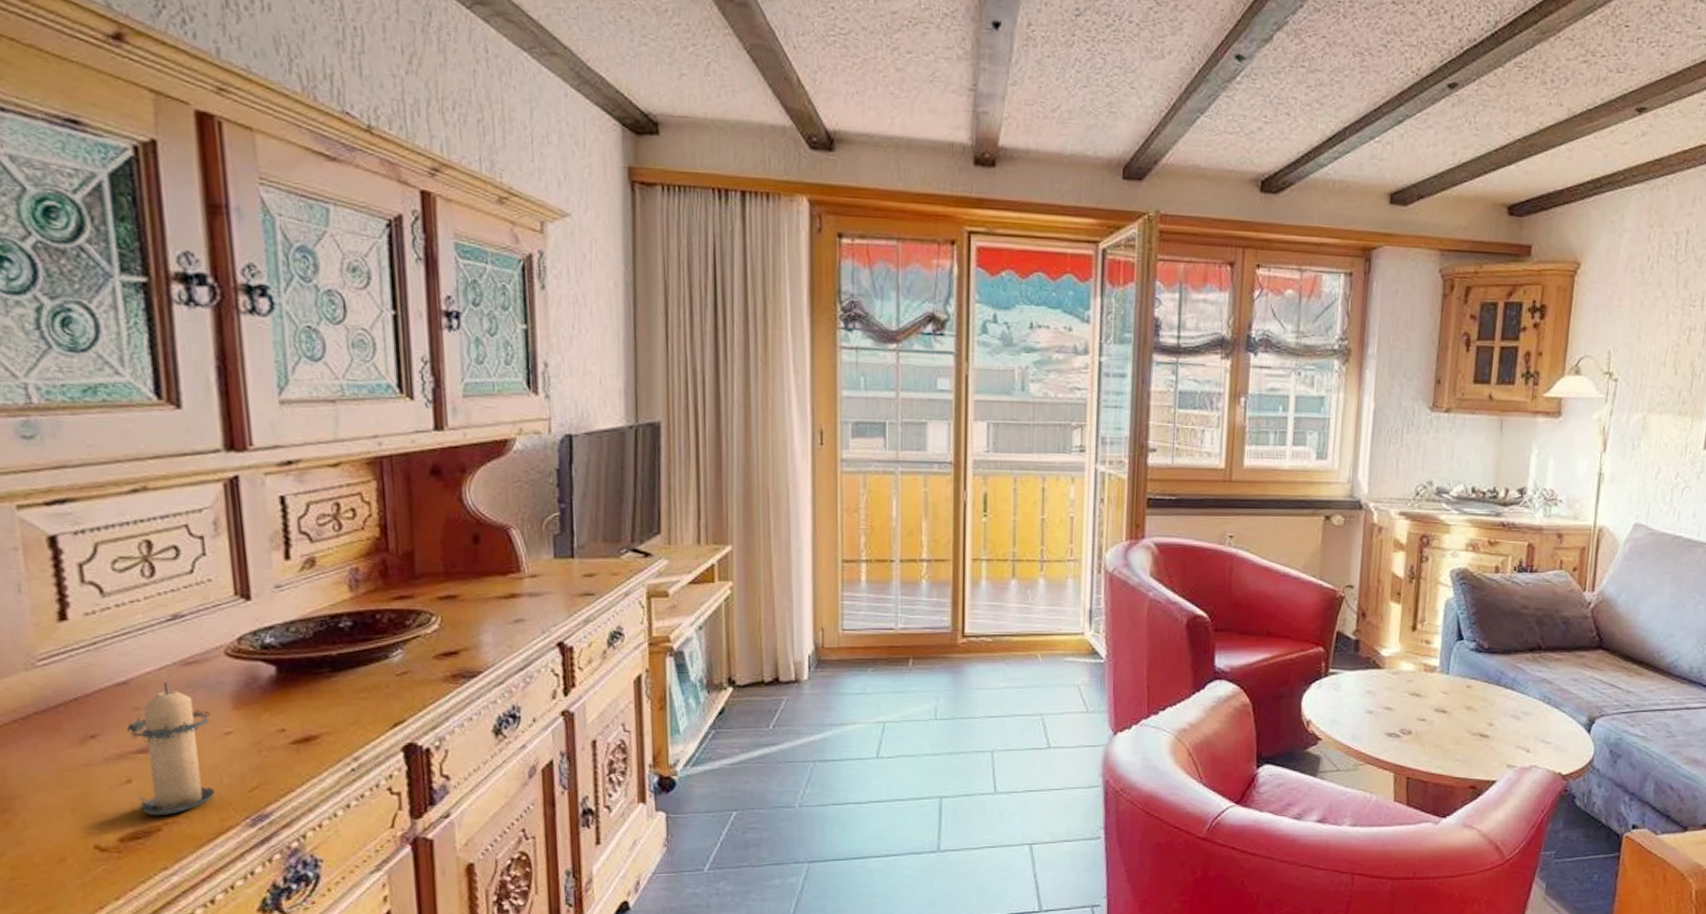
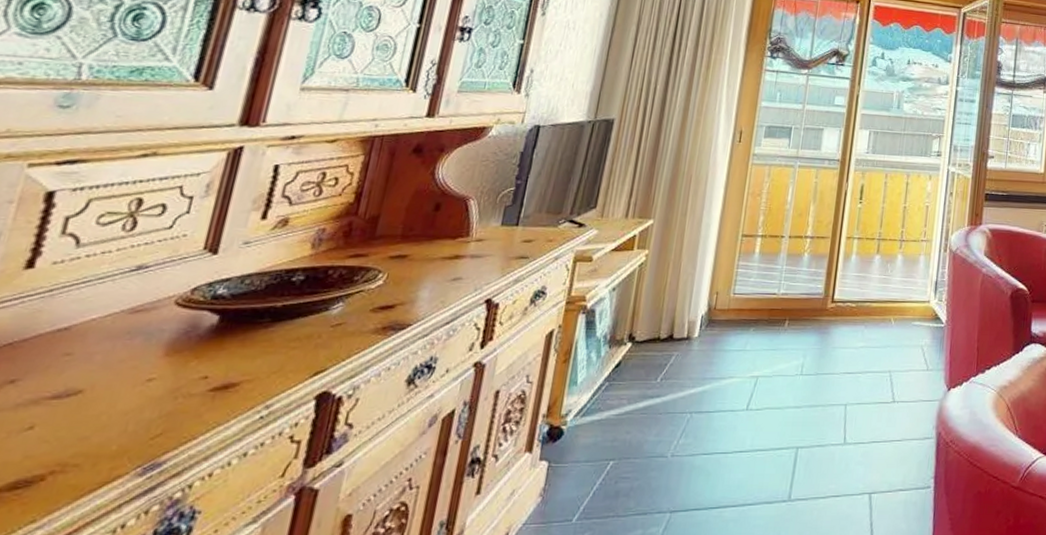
candle: present [126,683,216,816] -> none [30,330,141,465]

